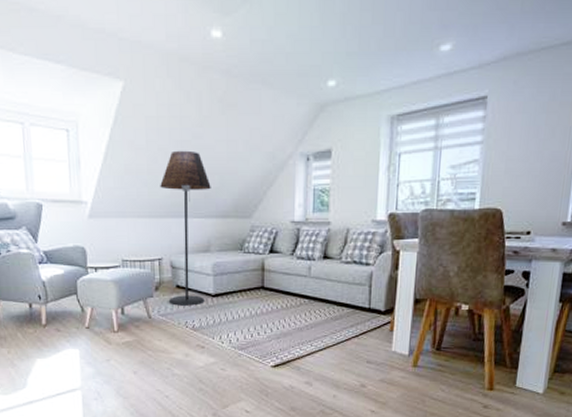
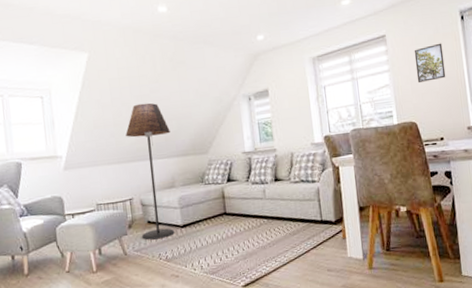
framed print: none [514,114,557,161] -> present [414,43,446,83]

